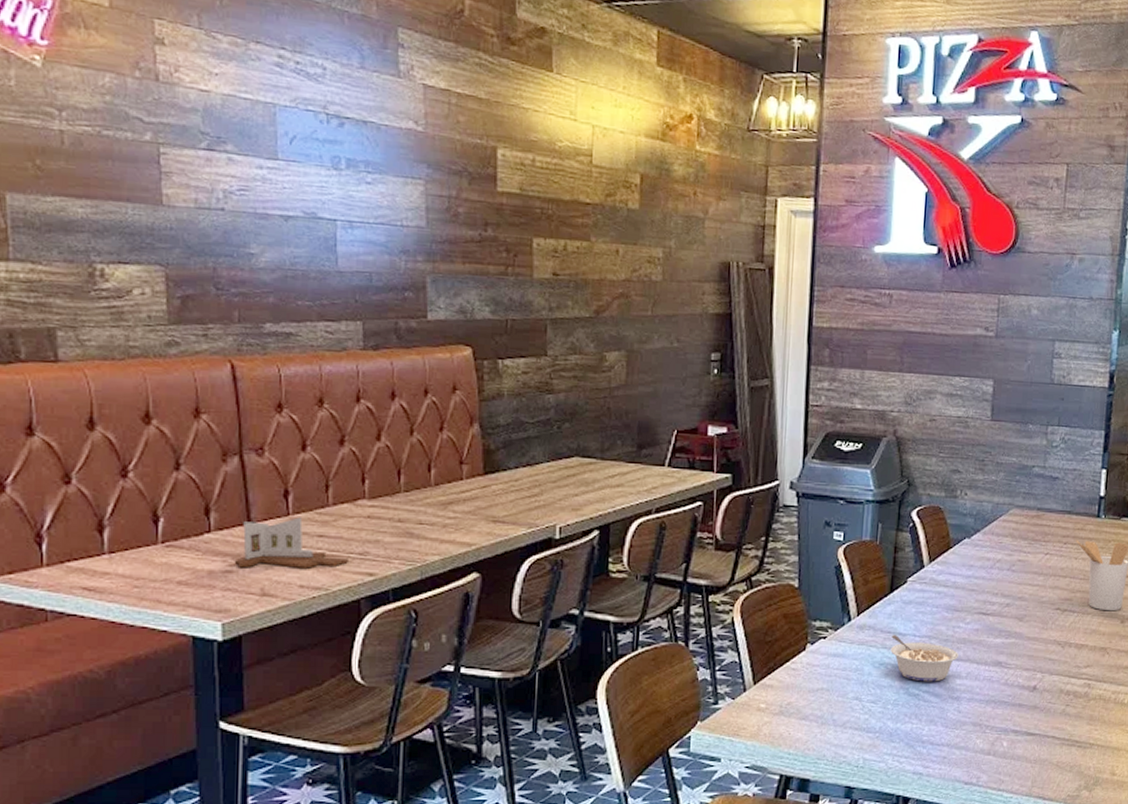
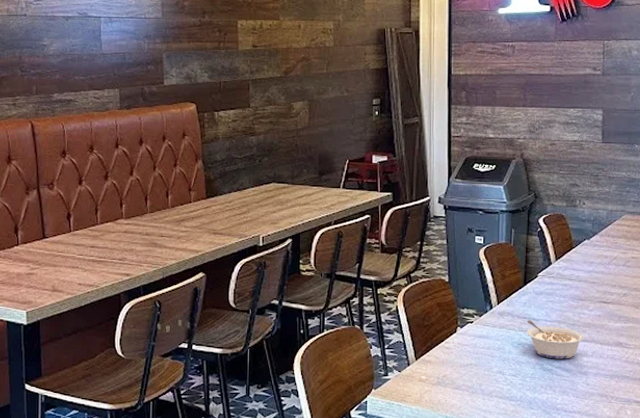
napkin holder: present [234,517,350,569] -> none [34,233,113,271]

